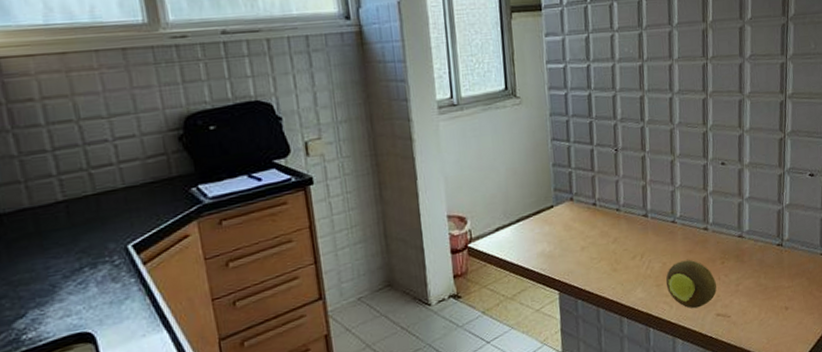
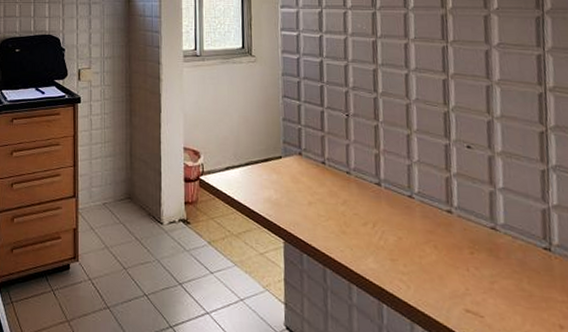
fruit: present [666,259,717,309] -> none [402,240,465,297]

